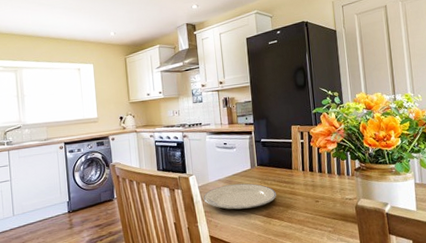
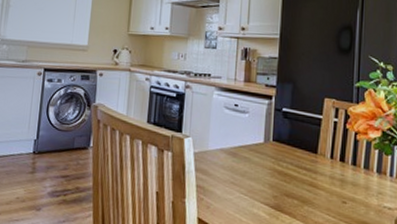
plate: present [203,183,276,210] -> none [197,157,292,194]

